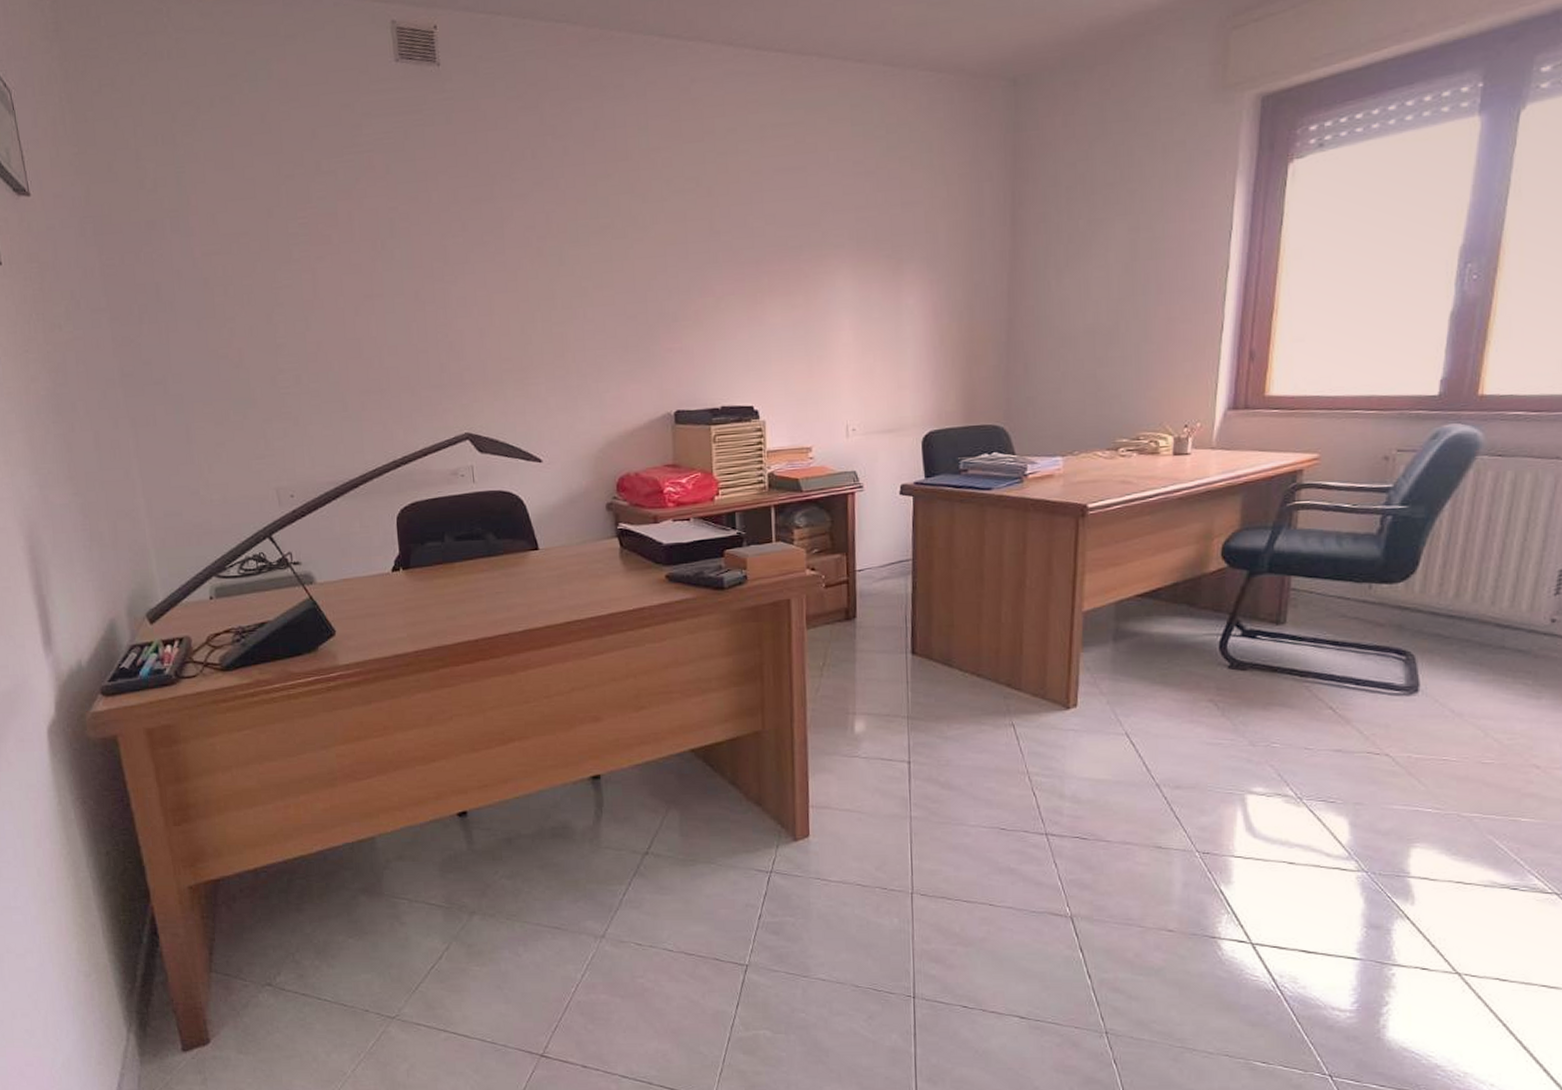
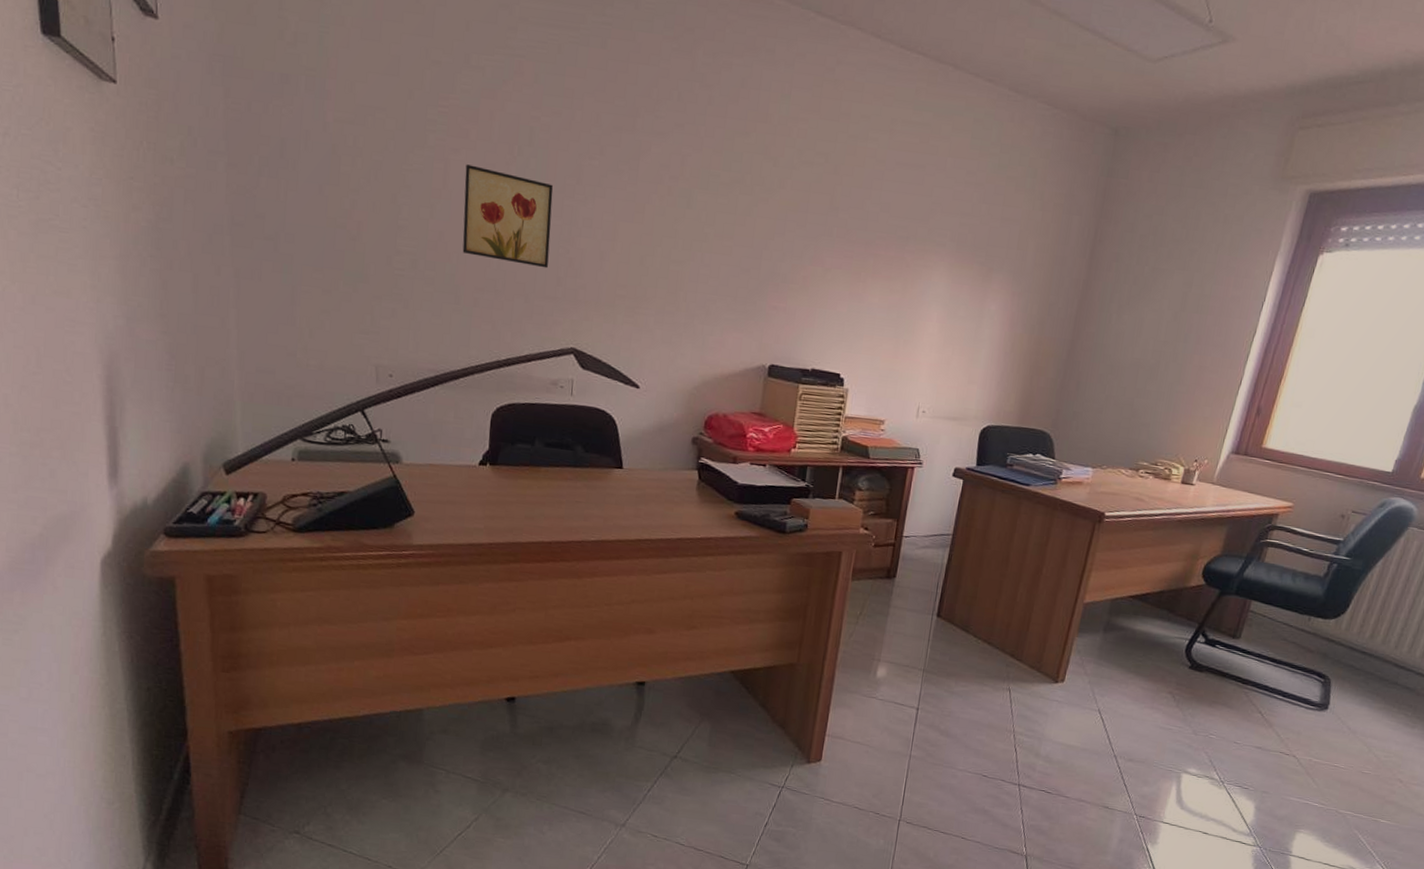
wall art: none [333,269,429,359] -> present [462,164,553,269]

